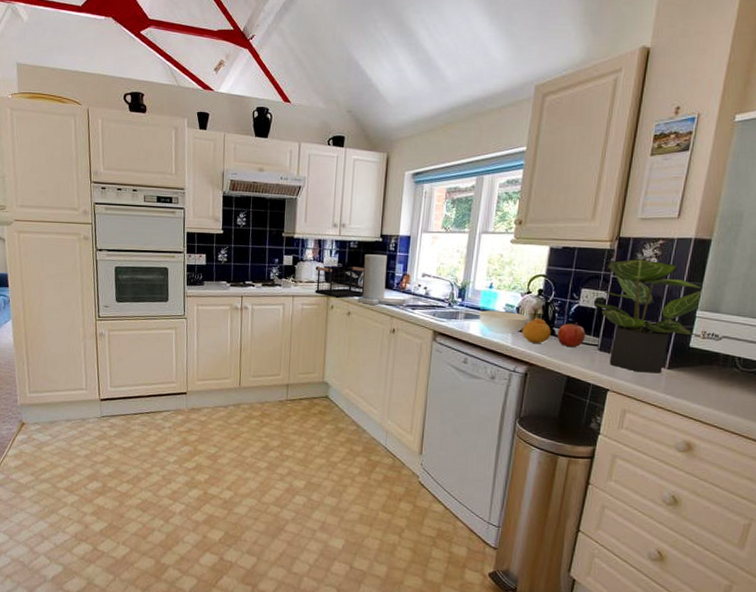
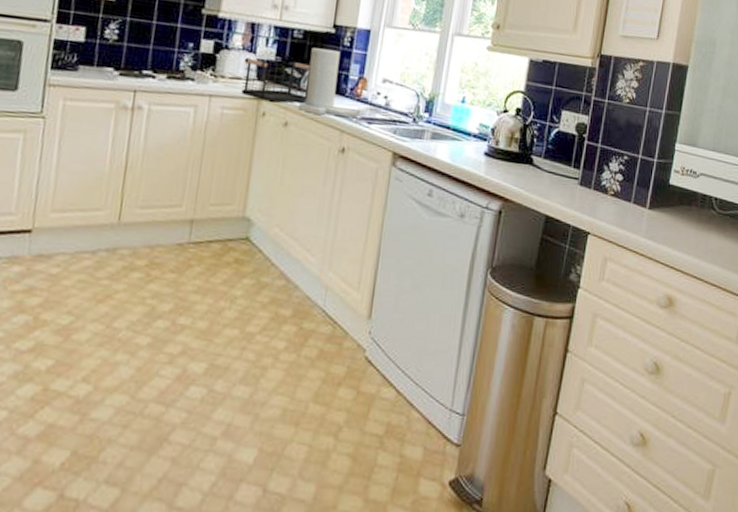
bowl: present [479,310,529,335] -> none [448,130,505,162]
fruit: present [522,317,551,344] -> none [496,142,529,175]
fruit: present [557,322,586,348] -> none [535,150,566,181]
potted plant: present [593,258,702,374] -> none [574,79,681,215]

